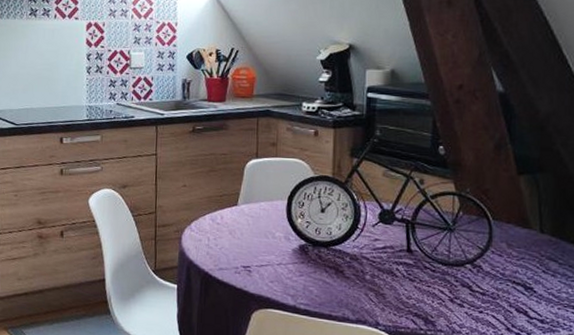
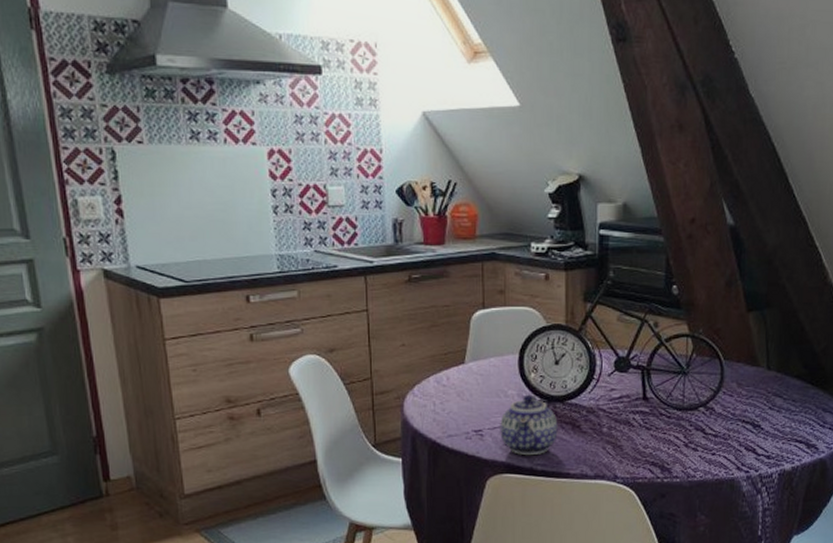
teapot: none [266,237,322,295] -> present [500,394,558,456]

